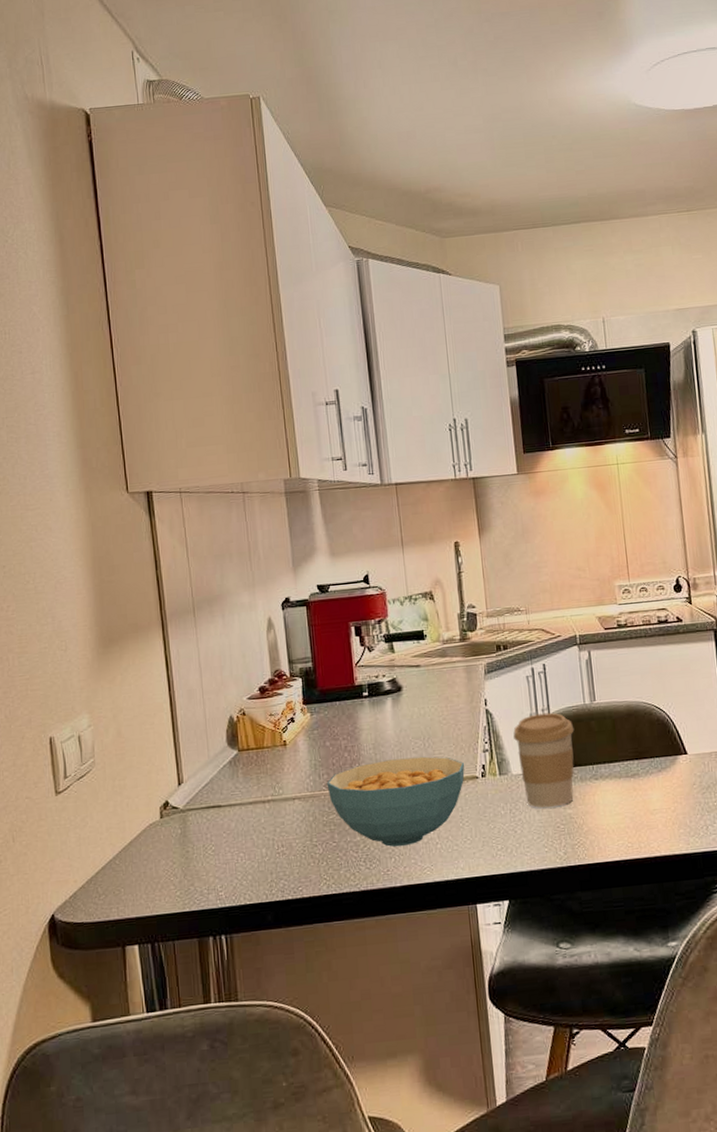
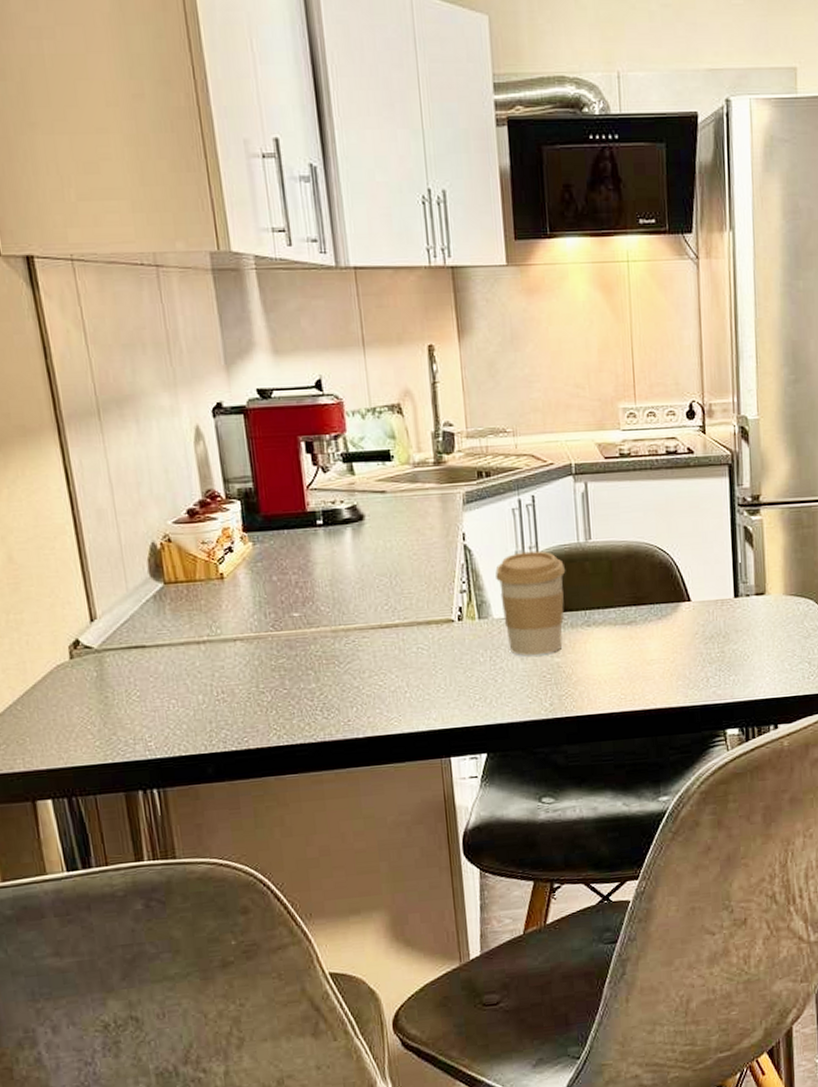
cereal bowl: present [326,756,465,847] -> none [274,595,439,695]

